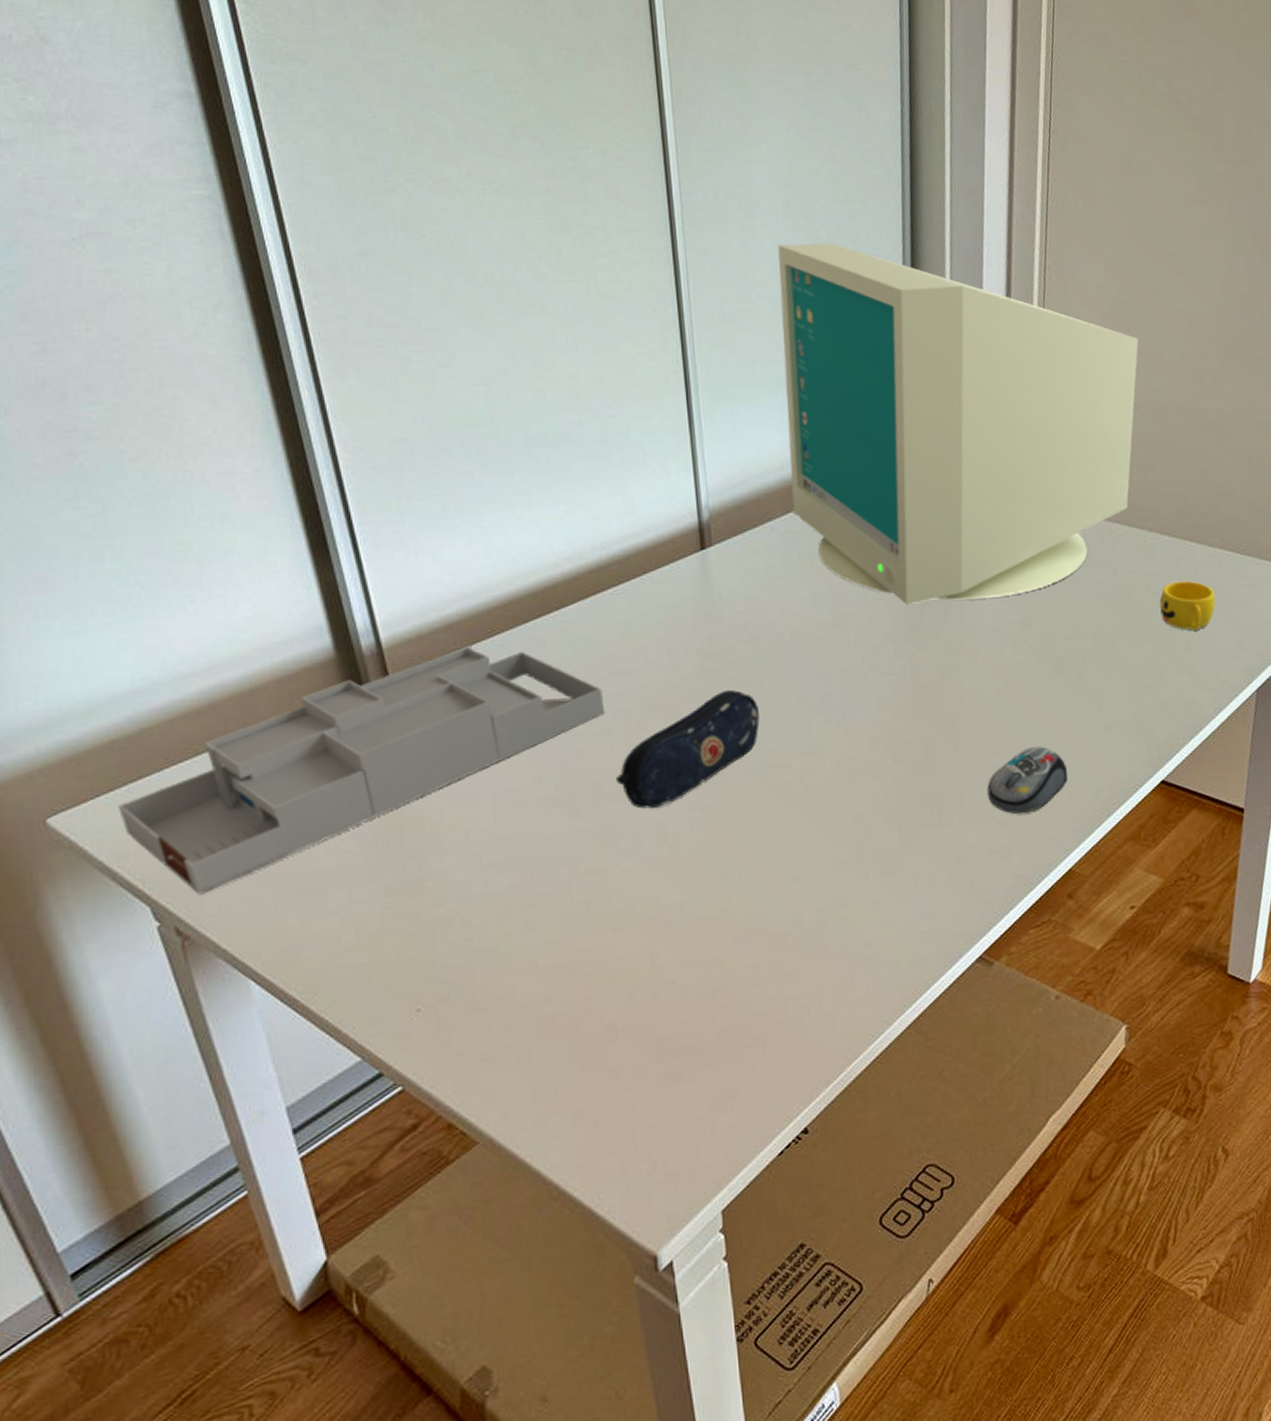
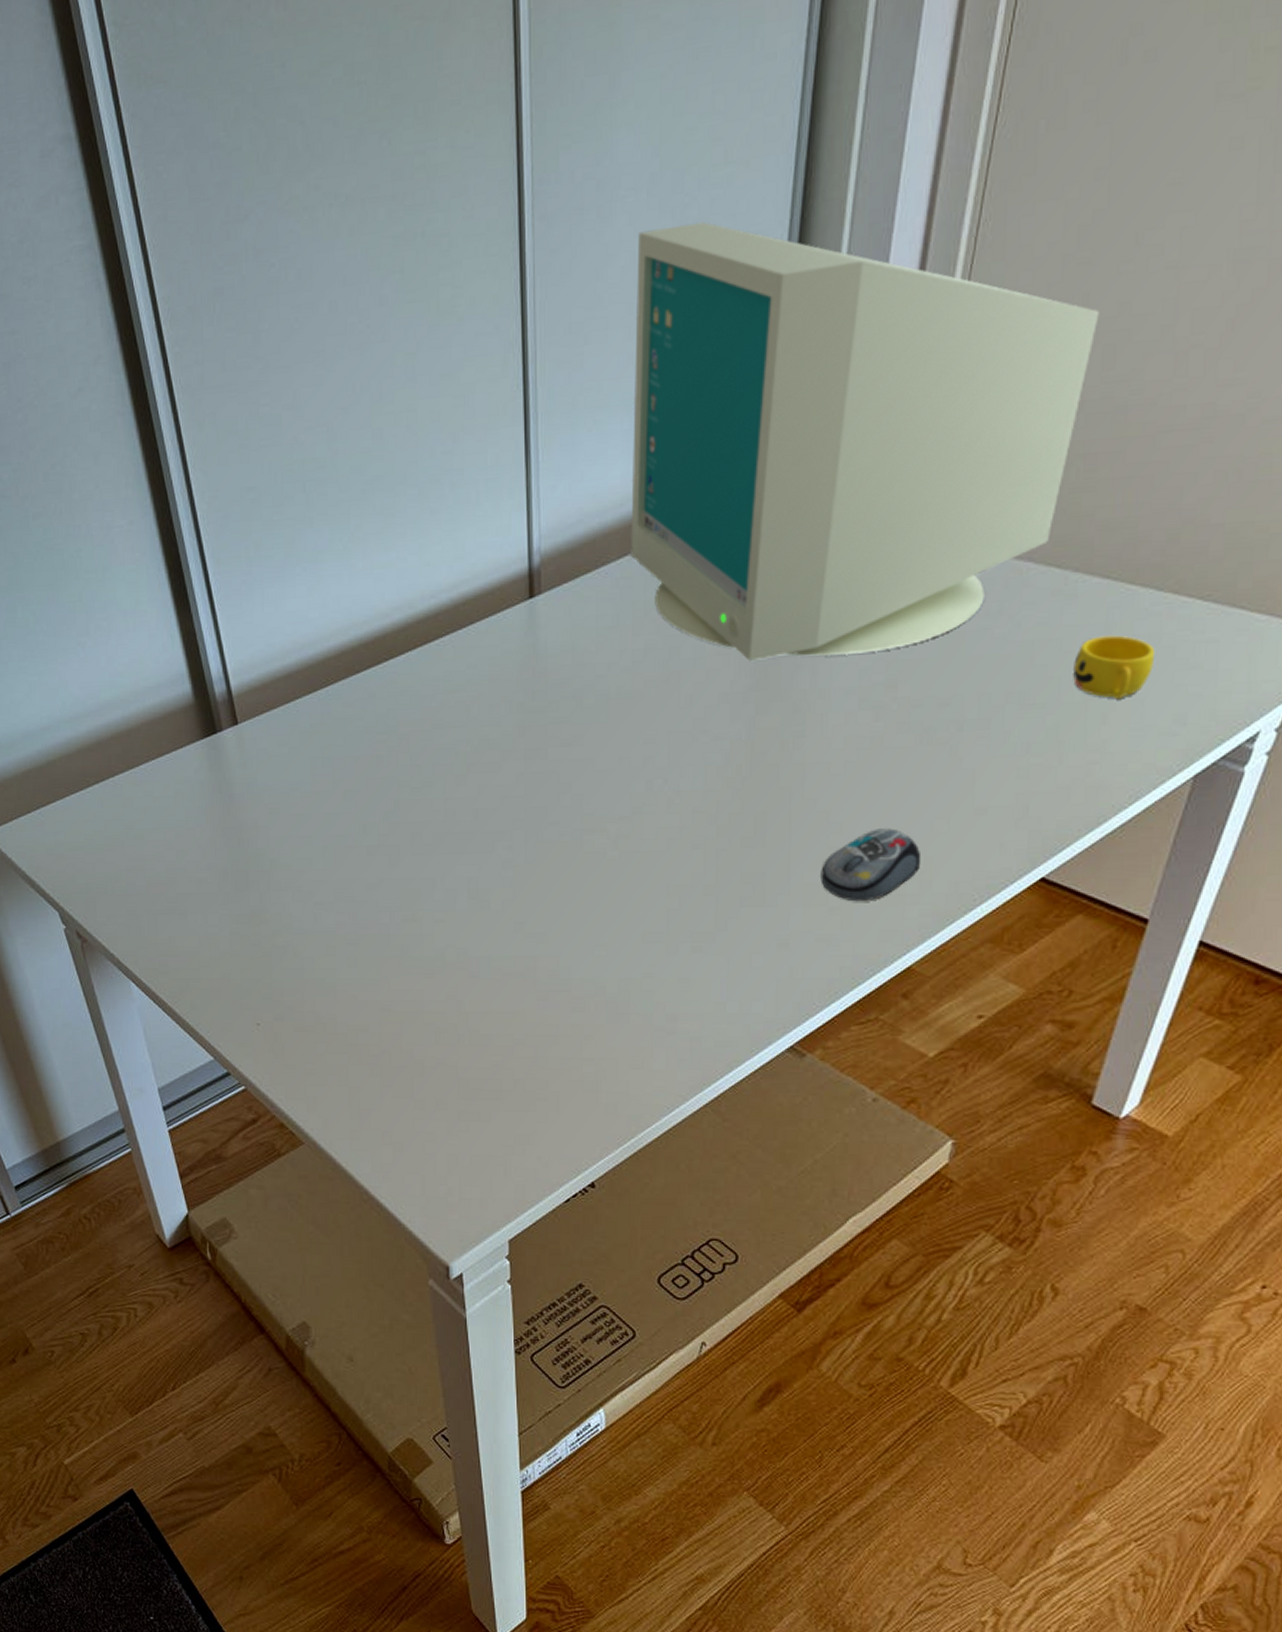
desk organizer: present [119,646,605,895] -> none [34,695,427,906]
pencil case: present [615,689,760,809] -> none [433,748,577,863]

